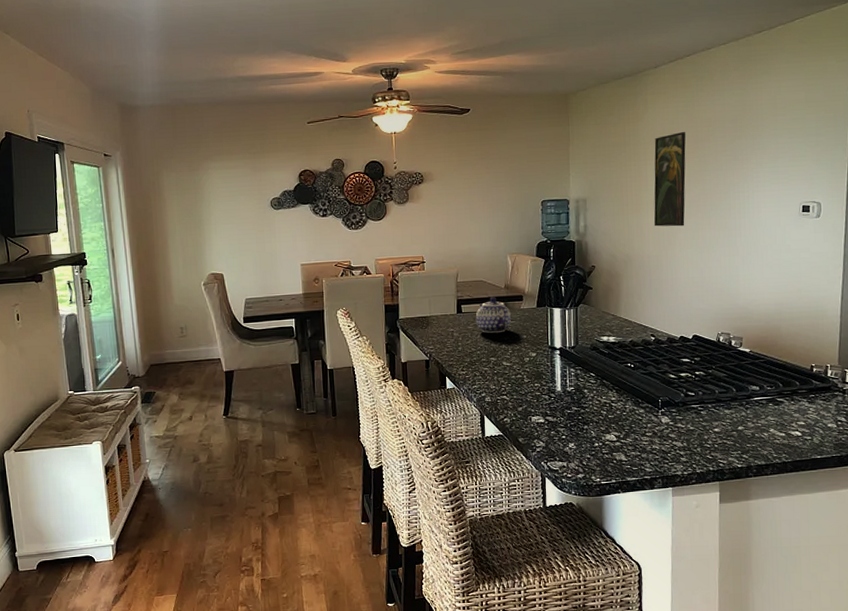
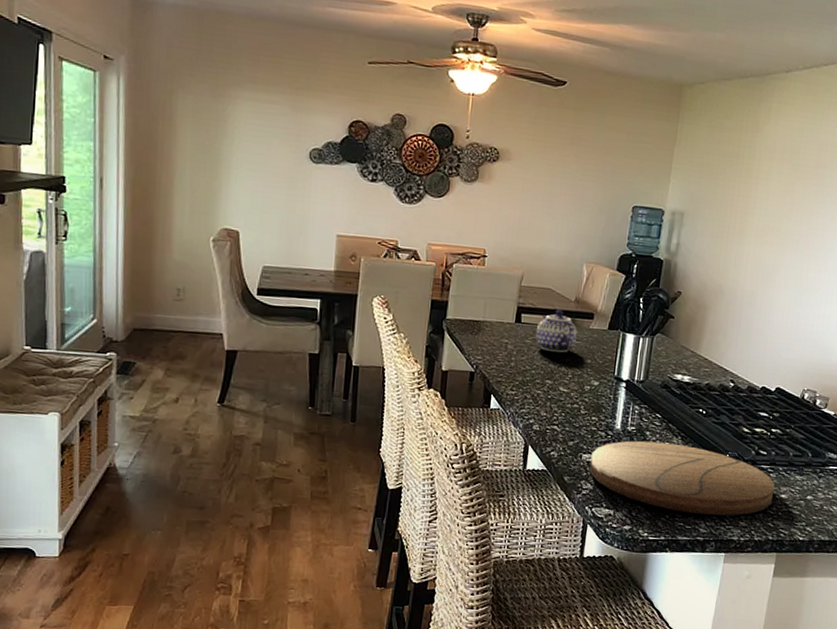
cutting board: none [539,397,708,456] -> present [590,440,775,516]
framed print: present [653,132,686,227] -> none [754,153,808,263]

